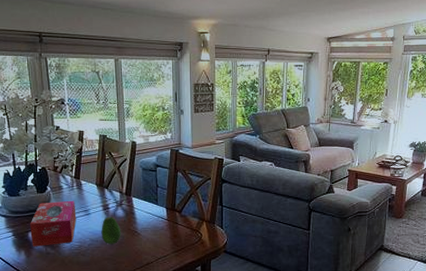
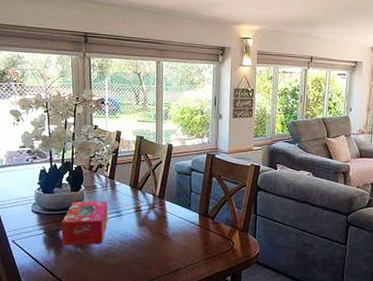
fruit: present [101,216,121,244] -> none [131,219,152,248]

